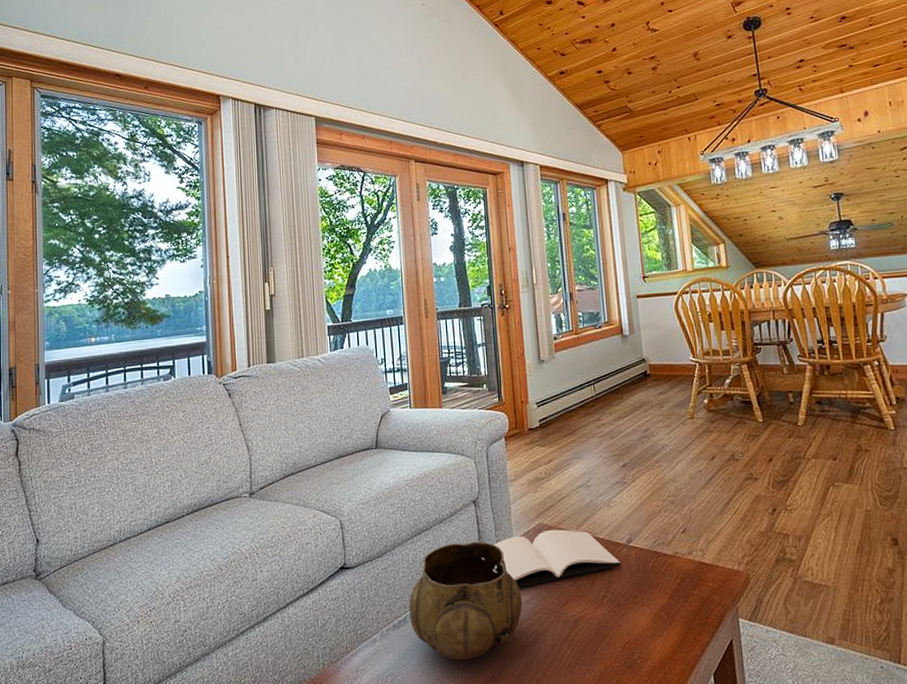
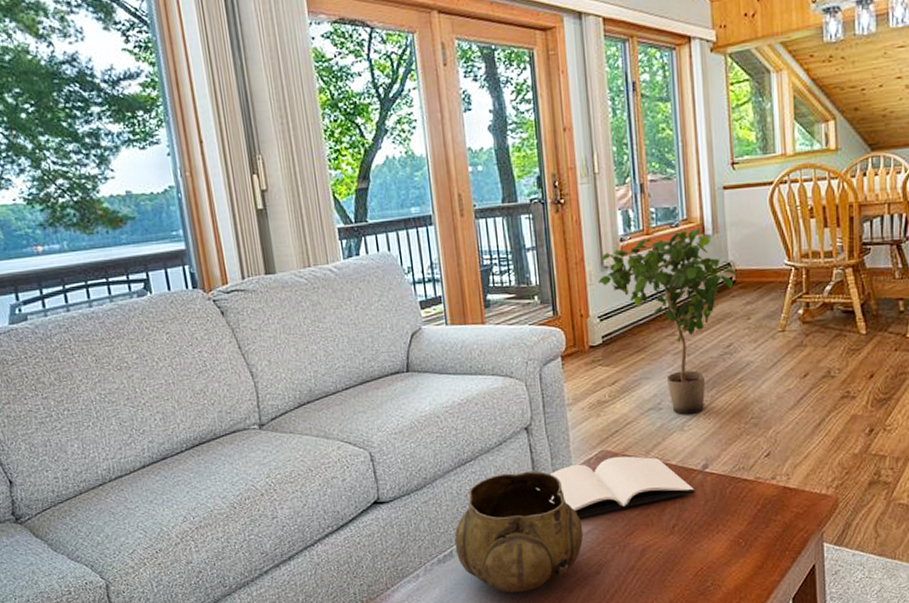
potted plant: none [536,329,651,492] -> present [598,227,737,415]

